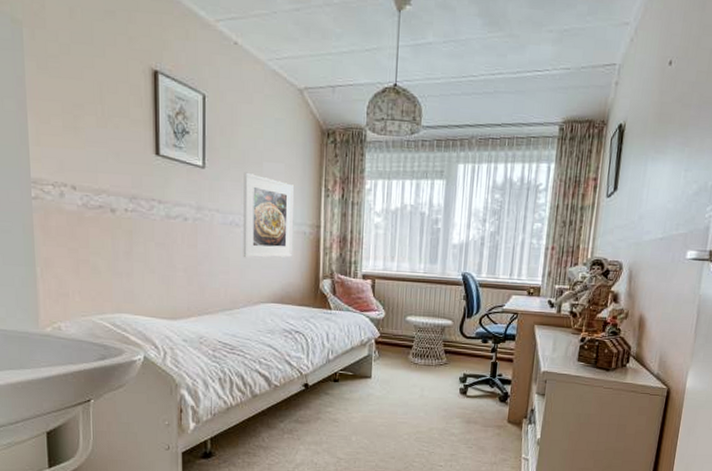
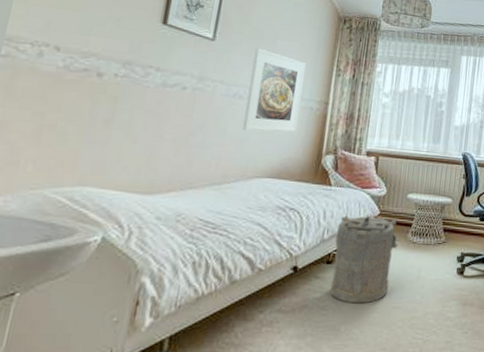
laundry hamper: none [339,337,402,418] -> present [330,215,401,304]

